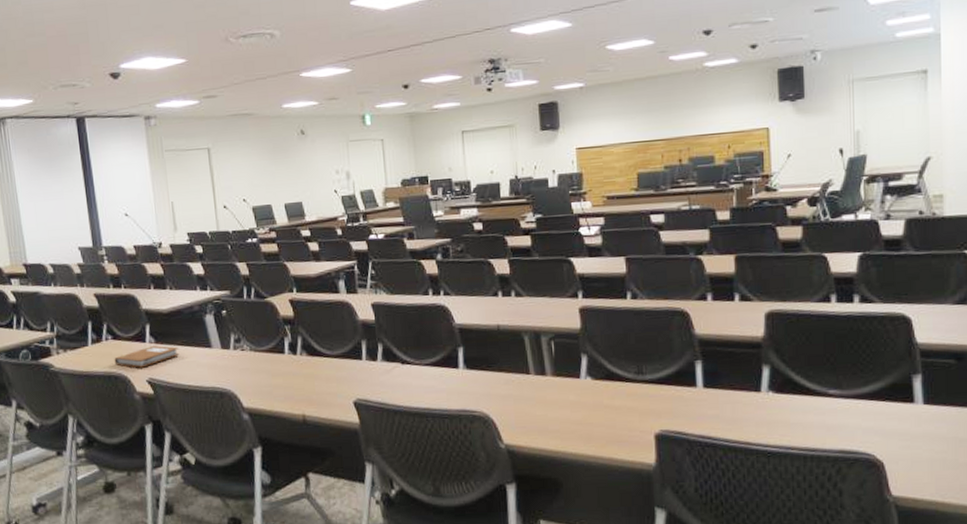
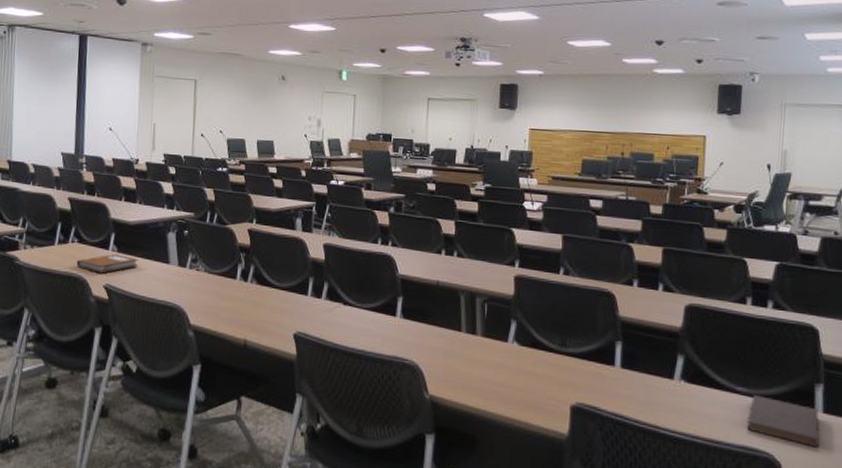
book: none [844,395,922,441] -> present [747,394,820,448]

